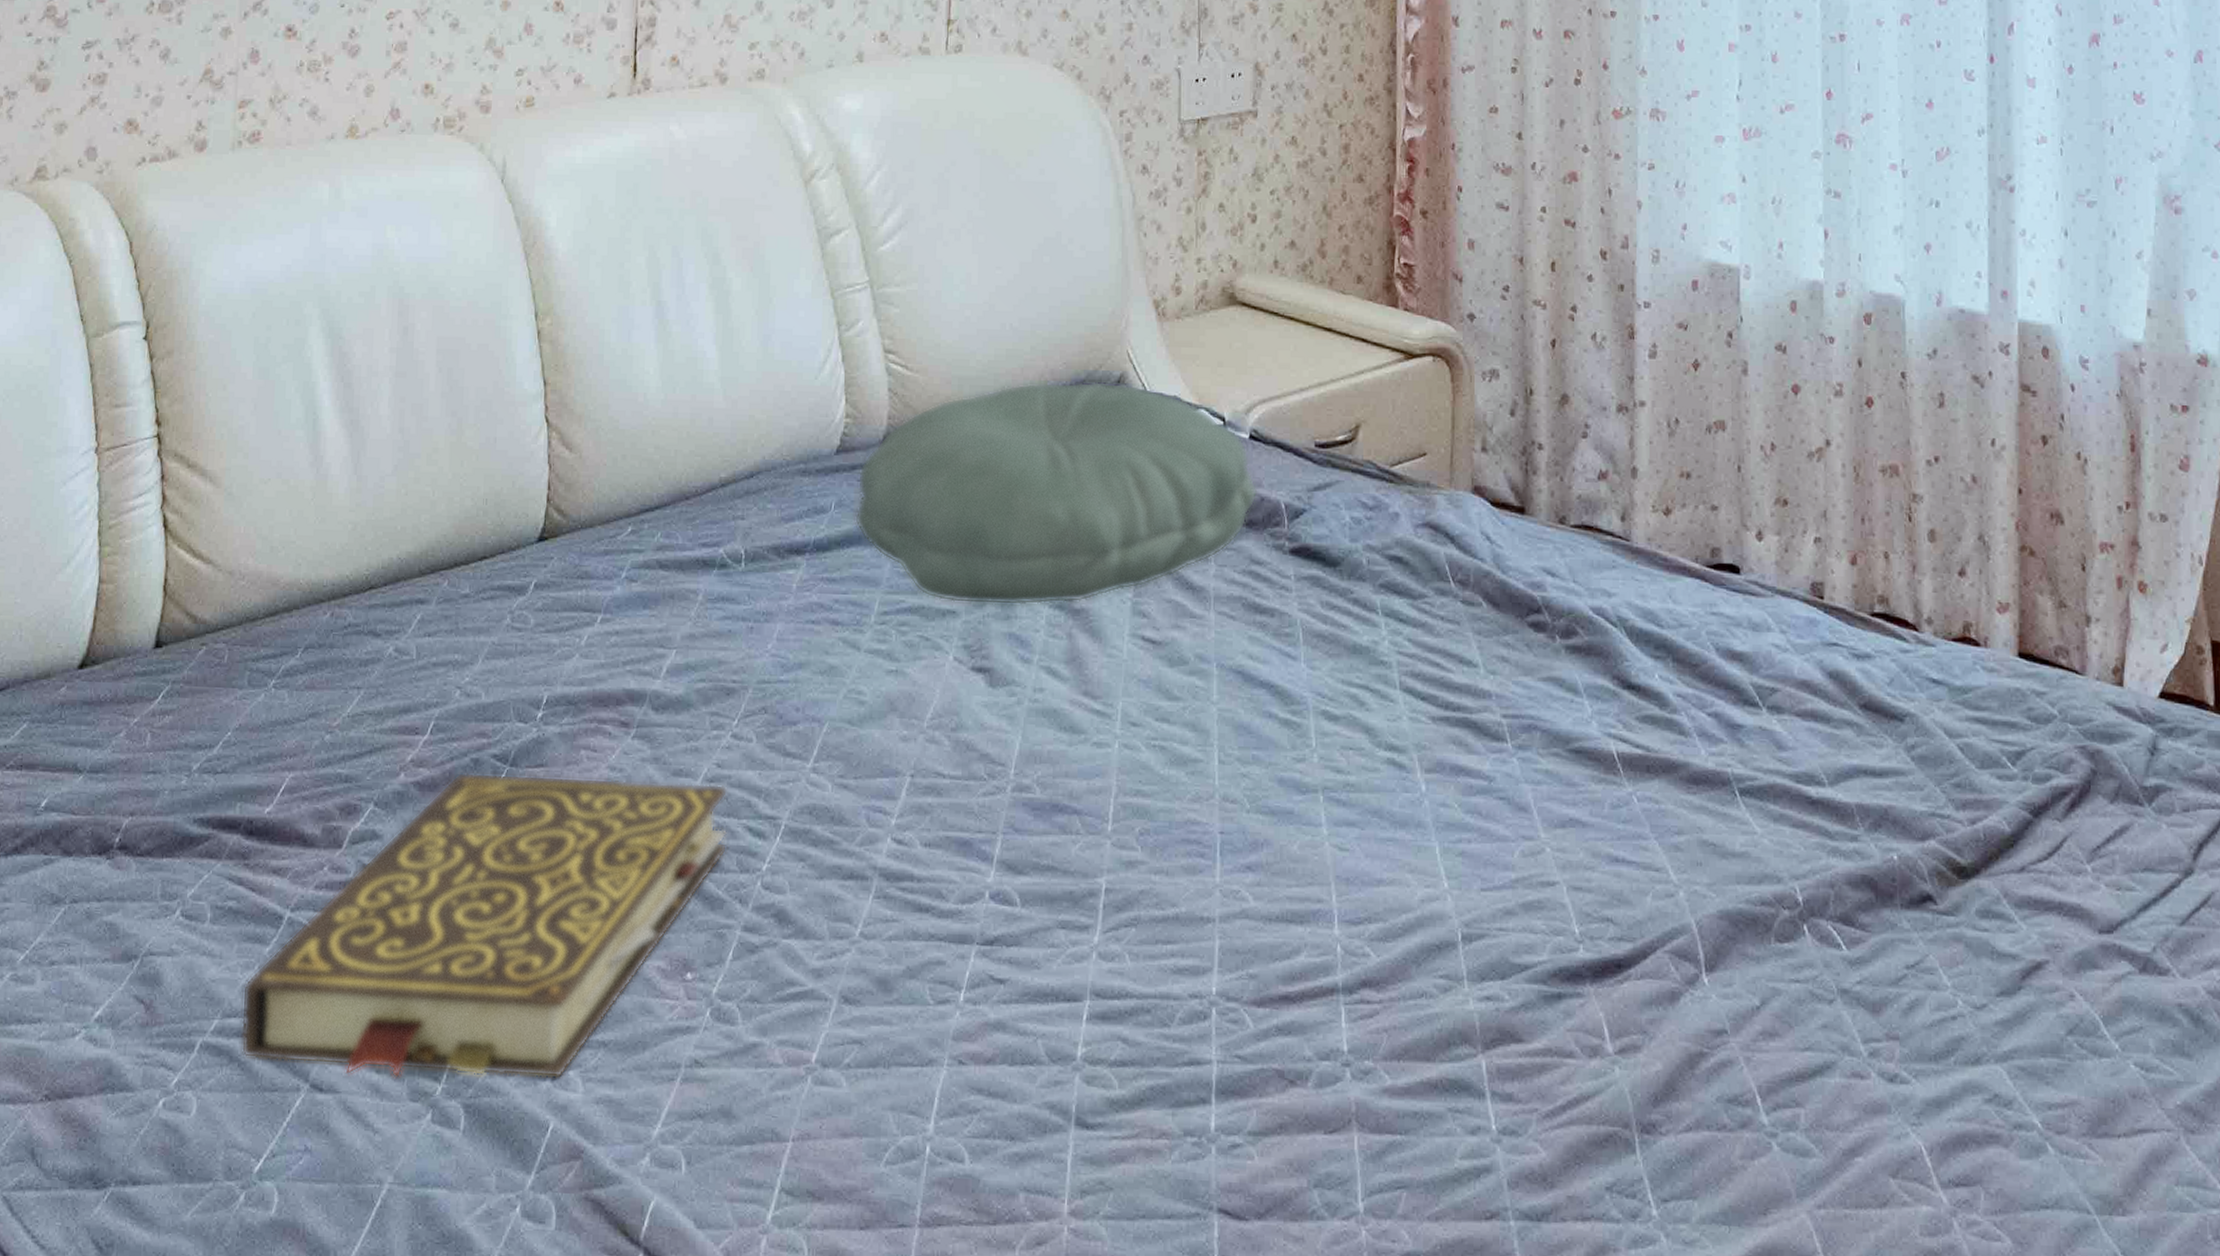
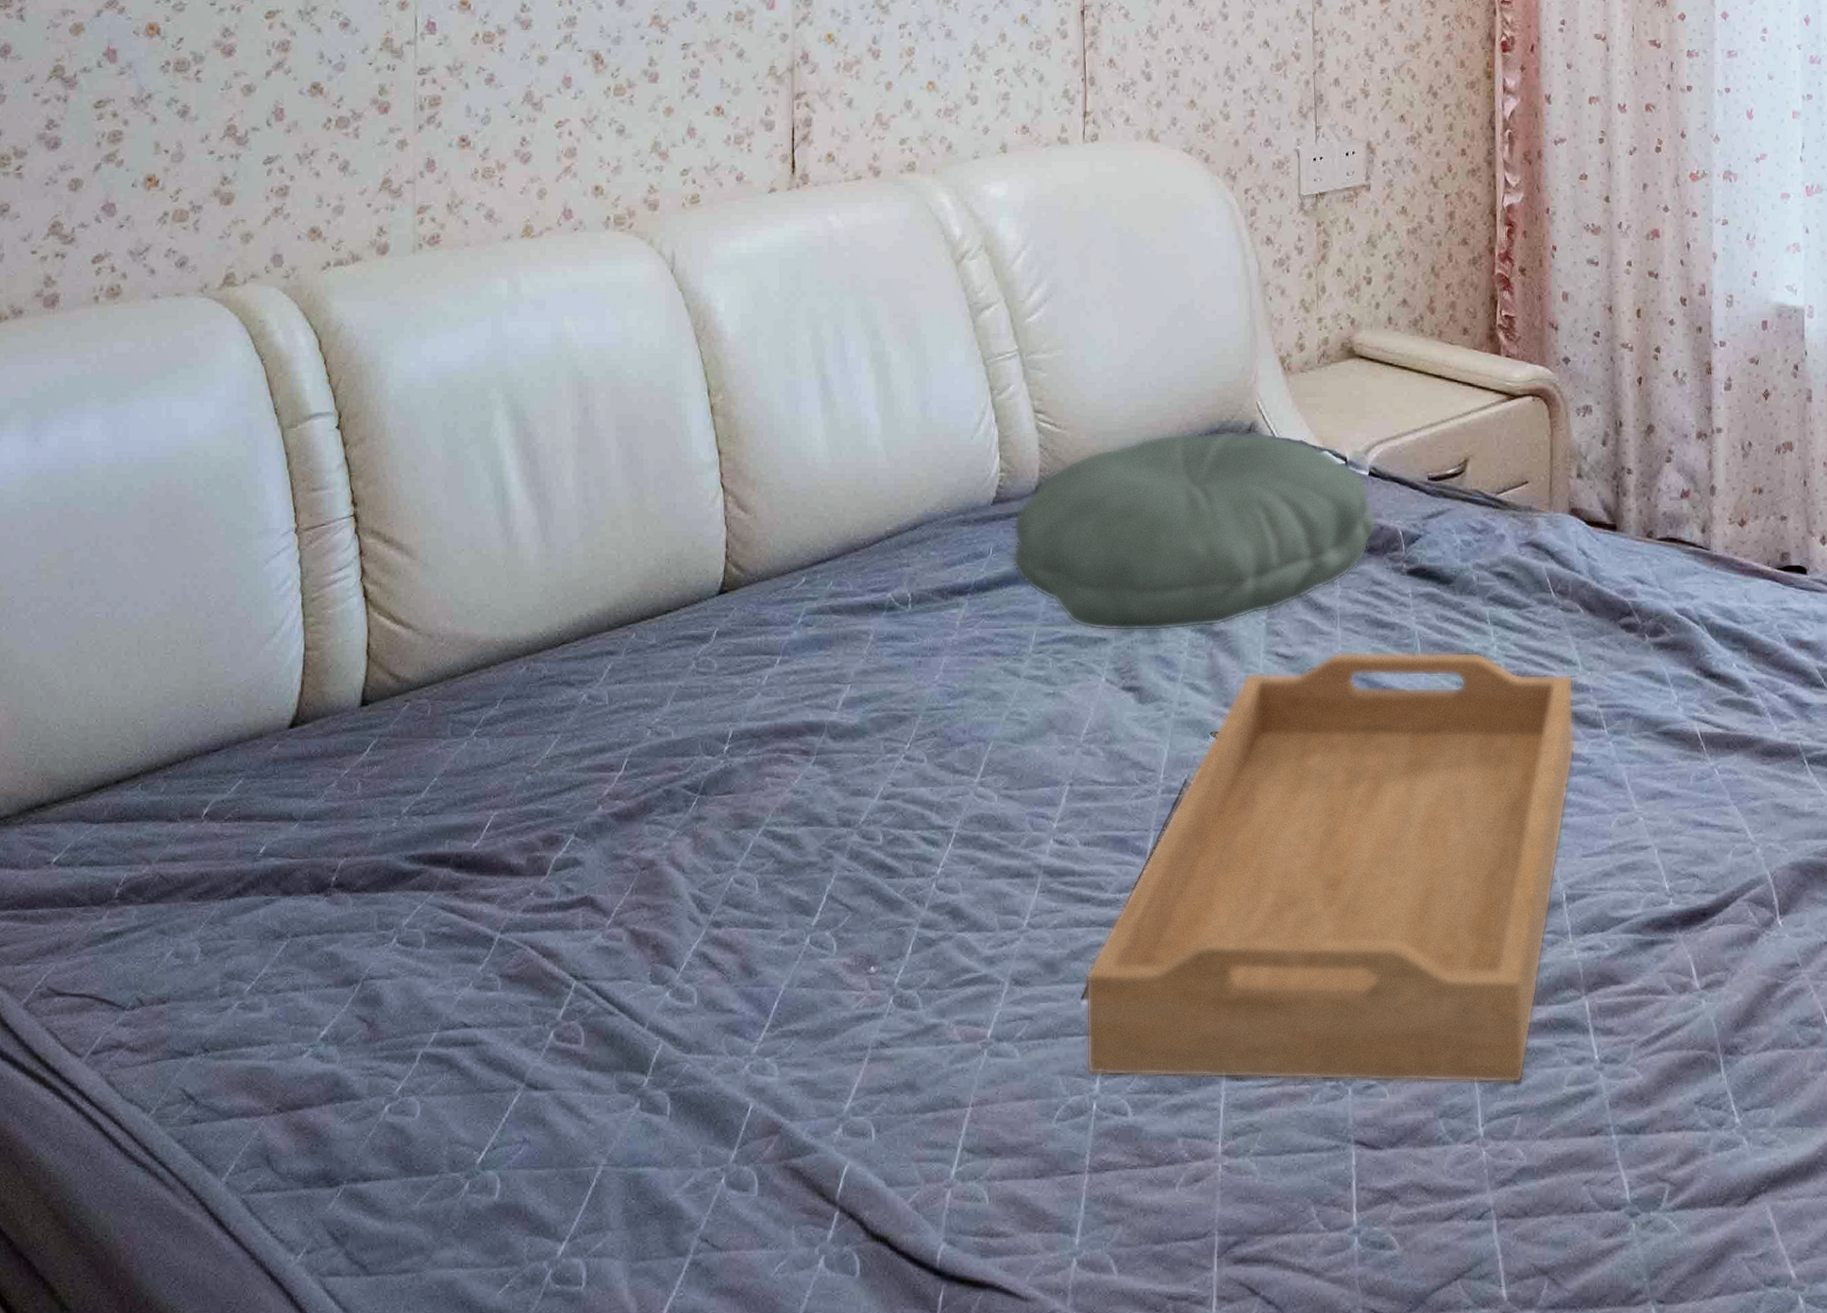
book: present [241,772,728,1078] -> none [458,801,904,1074]
serving tray: none [920,638,1475,1153] -> present [1085,651,1576,1083]

